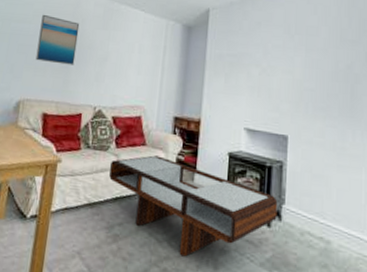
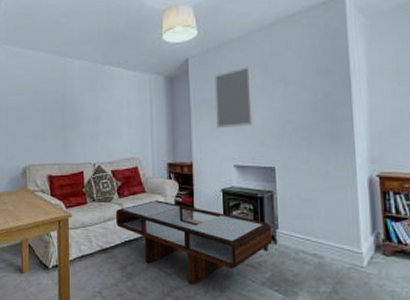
wall art: present [35,14,80,65] -> none [33,84,70,129]
home mirror: none [230,25,274,89] -> present [213,66,254,129]

